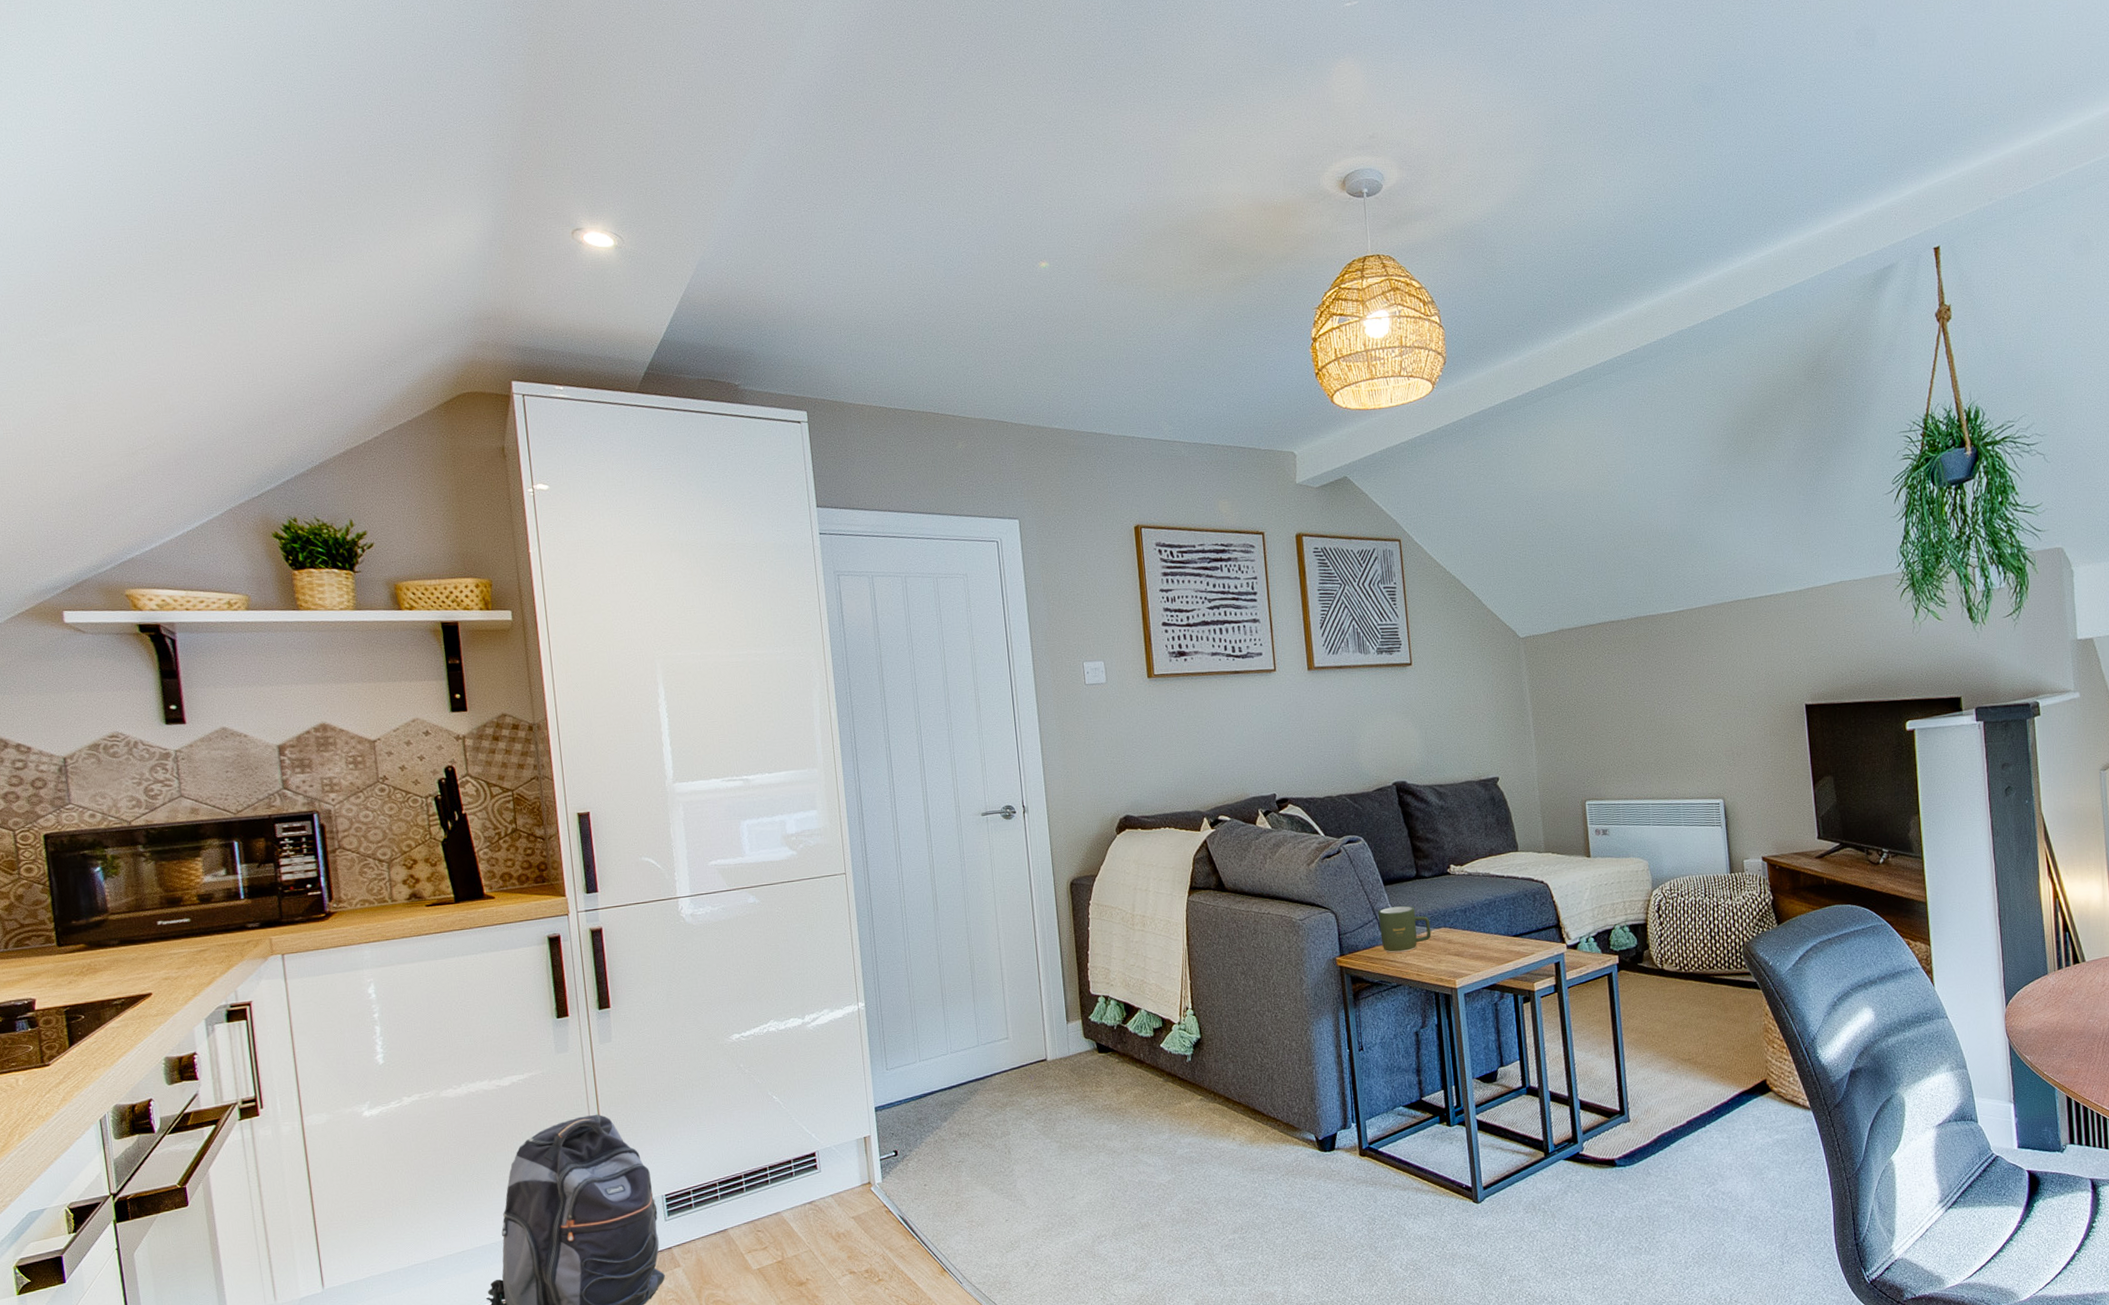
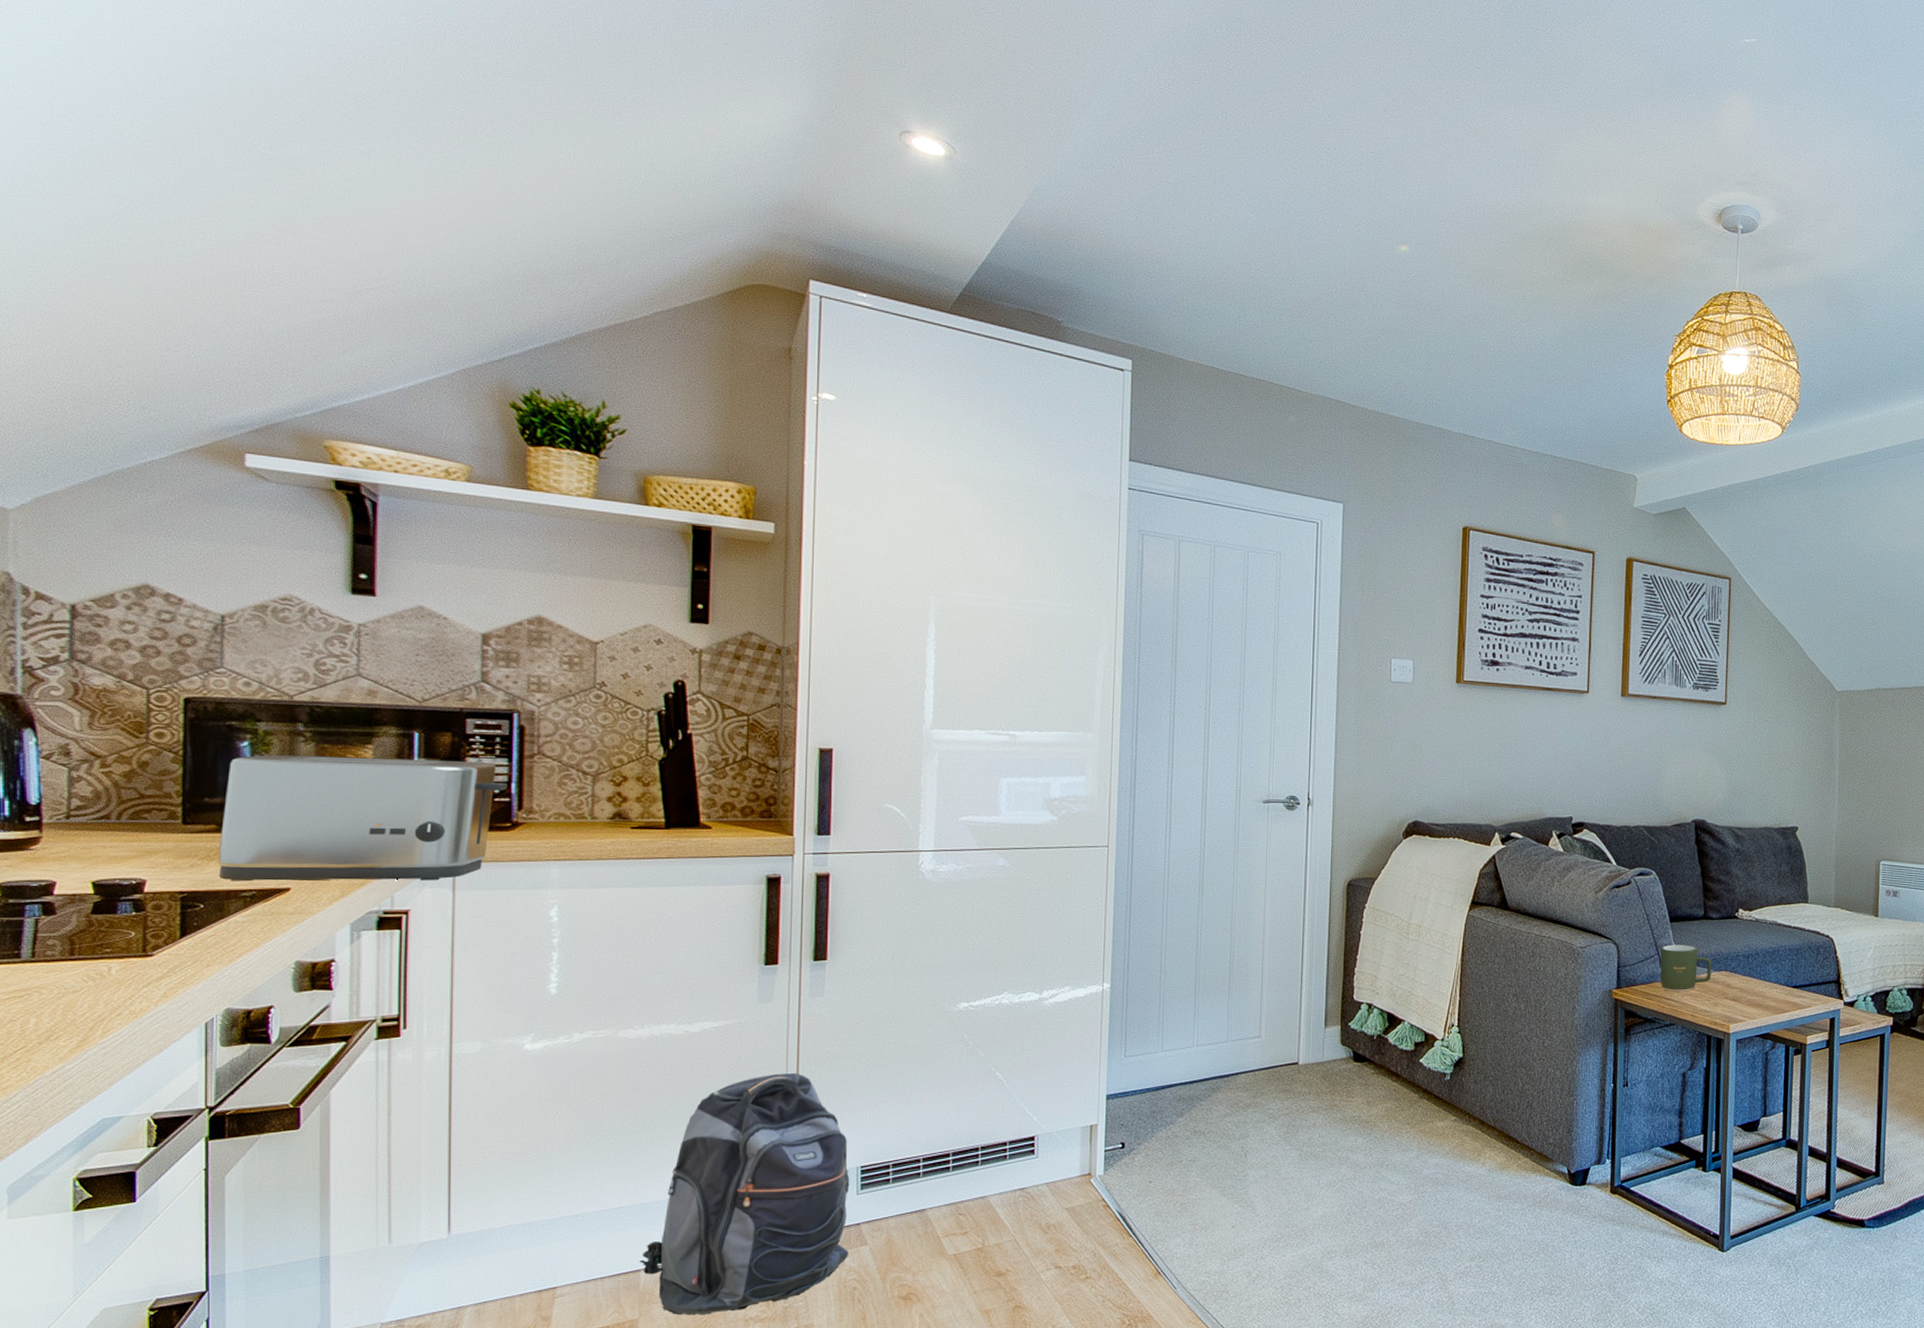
toaster: none [87,861,318,992] -> present [217,754,508,882]

